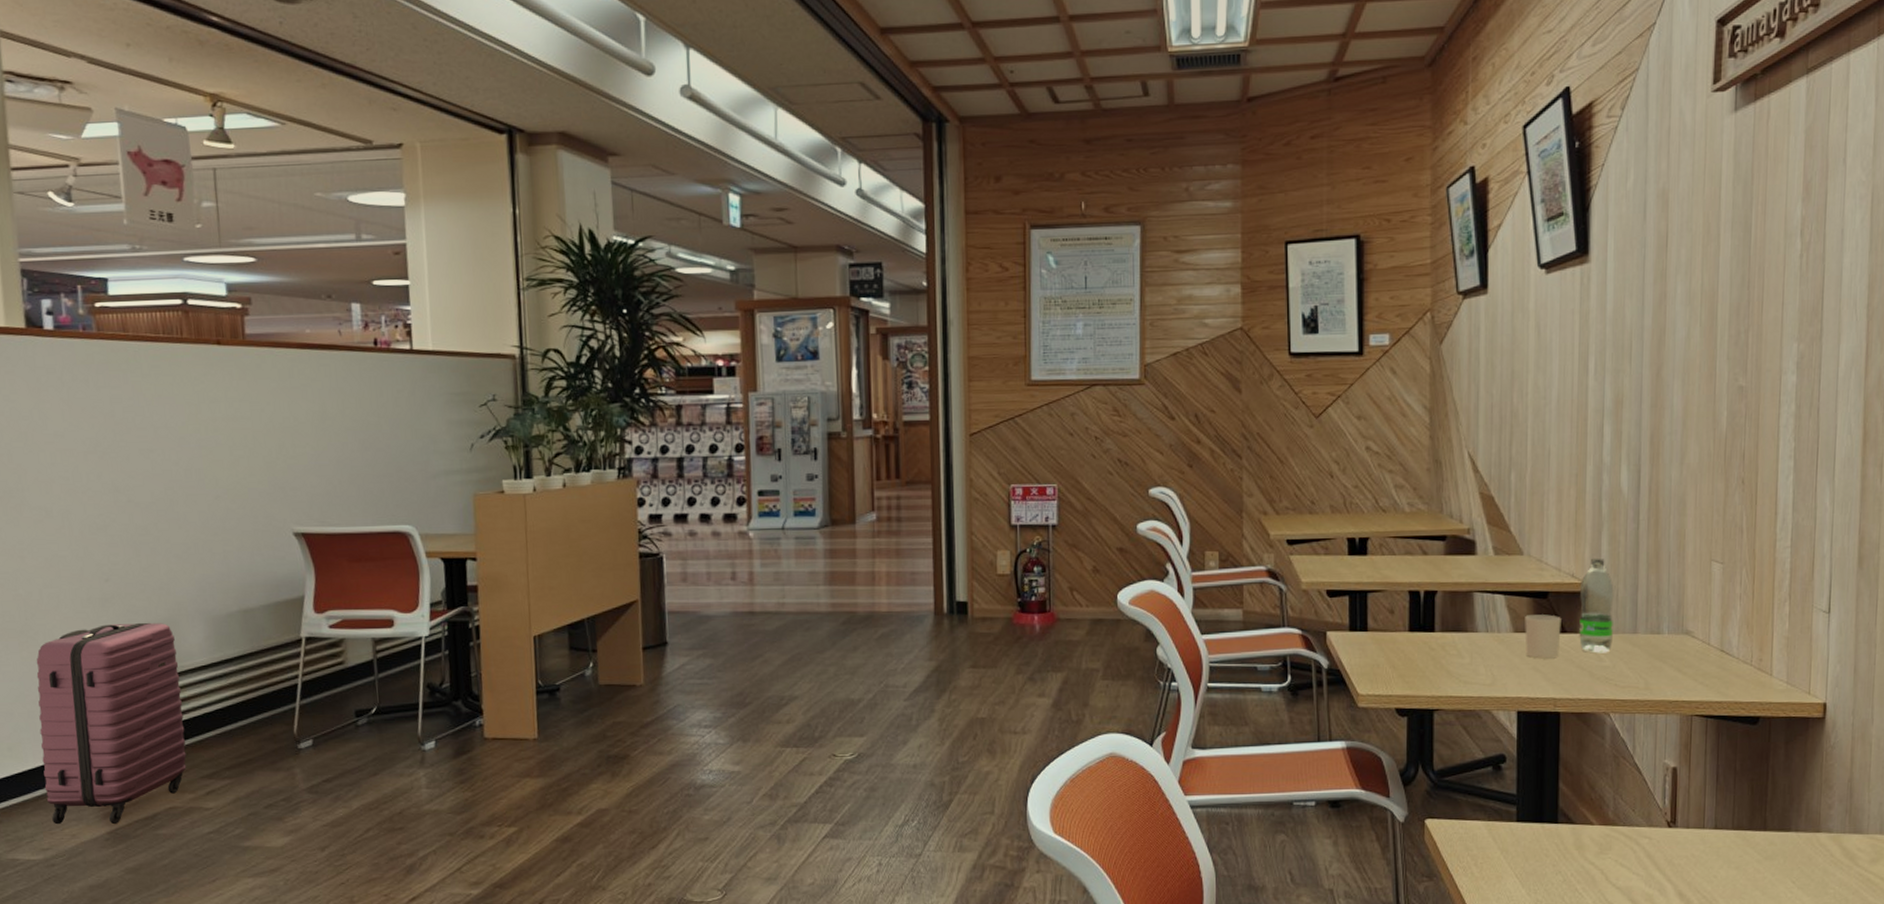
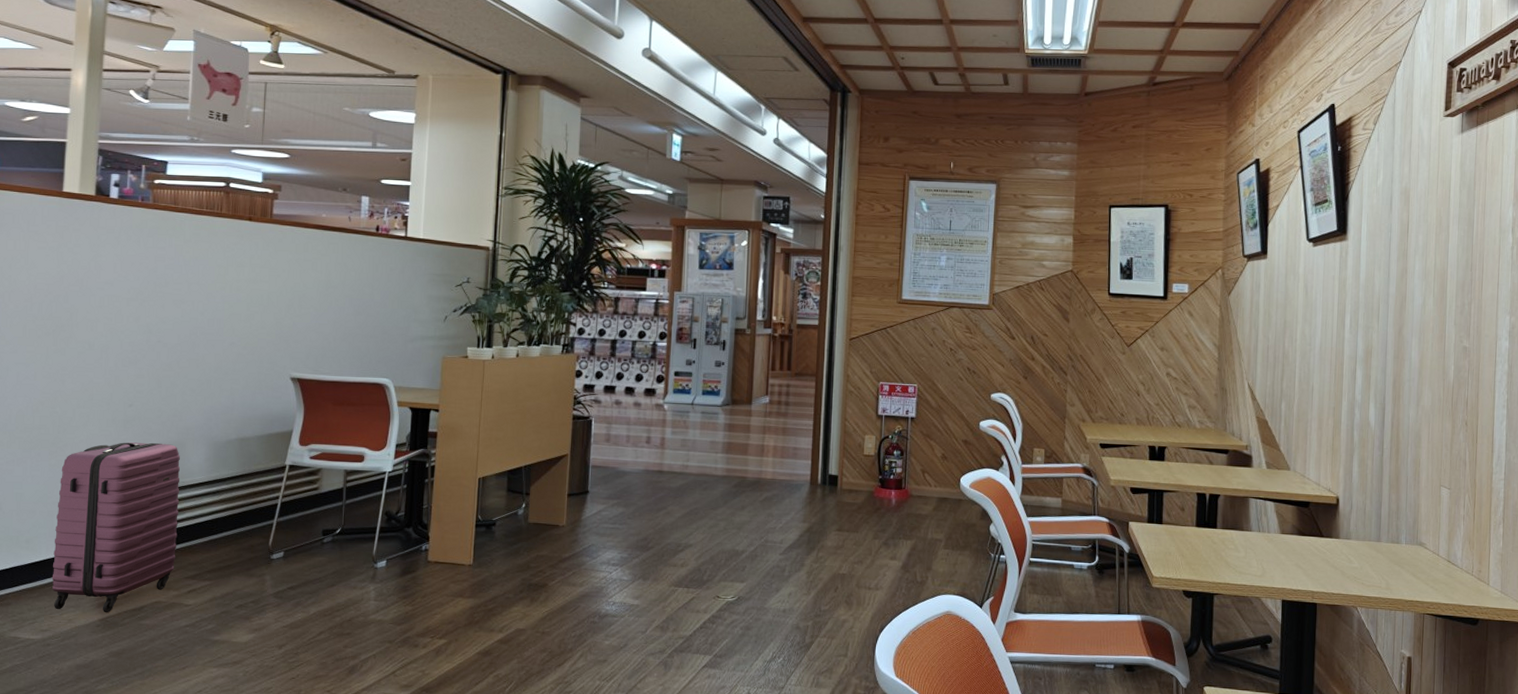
mug: present [1525,614,1561,659] -> none [1289,520,1319,558]
bottle: present [1579,558,1614,653] -> none [1333,477,1363,557]

